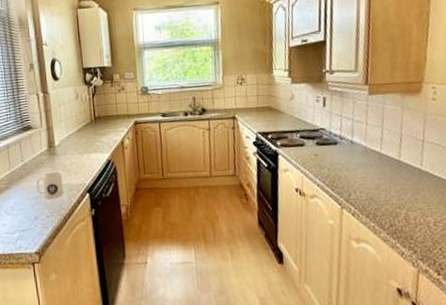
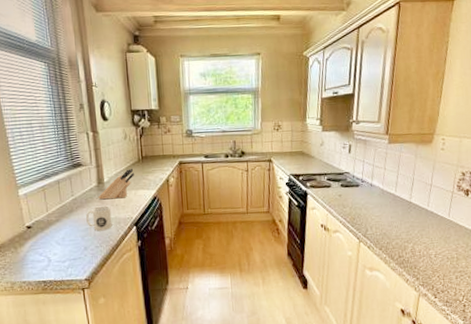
knife block: none [49,129,87,165] -> present [98,168,134,200]

